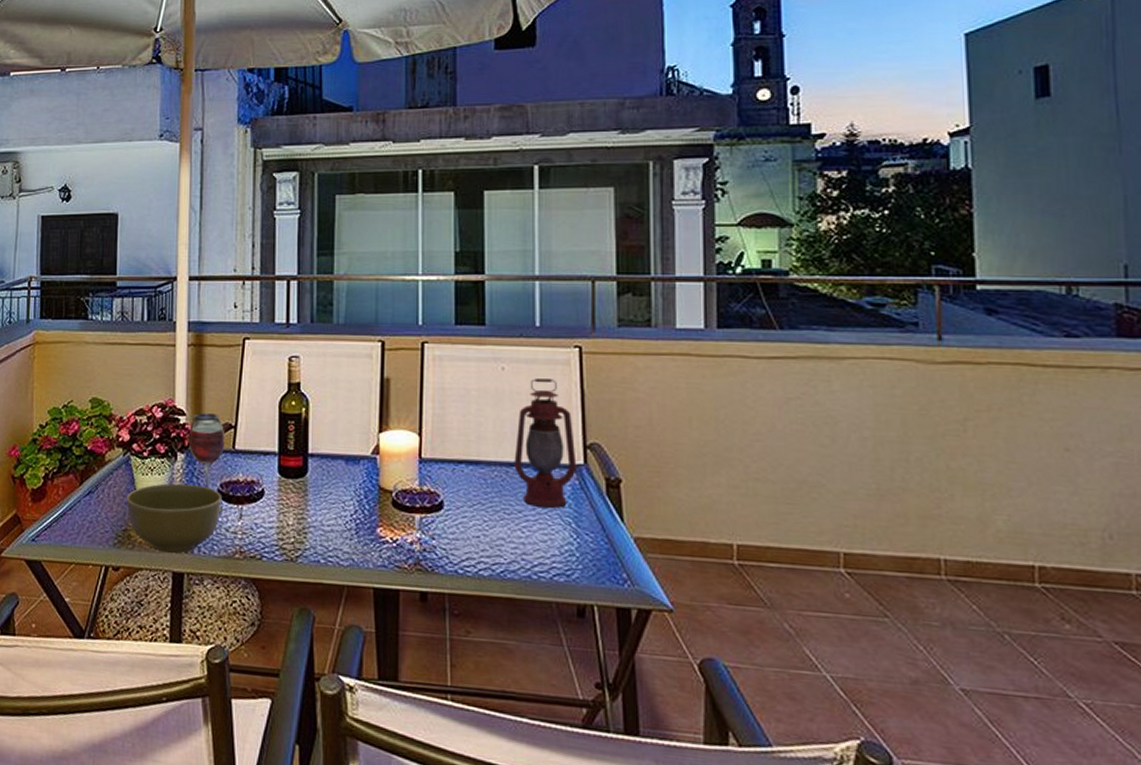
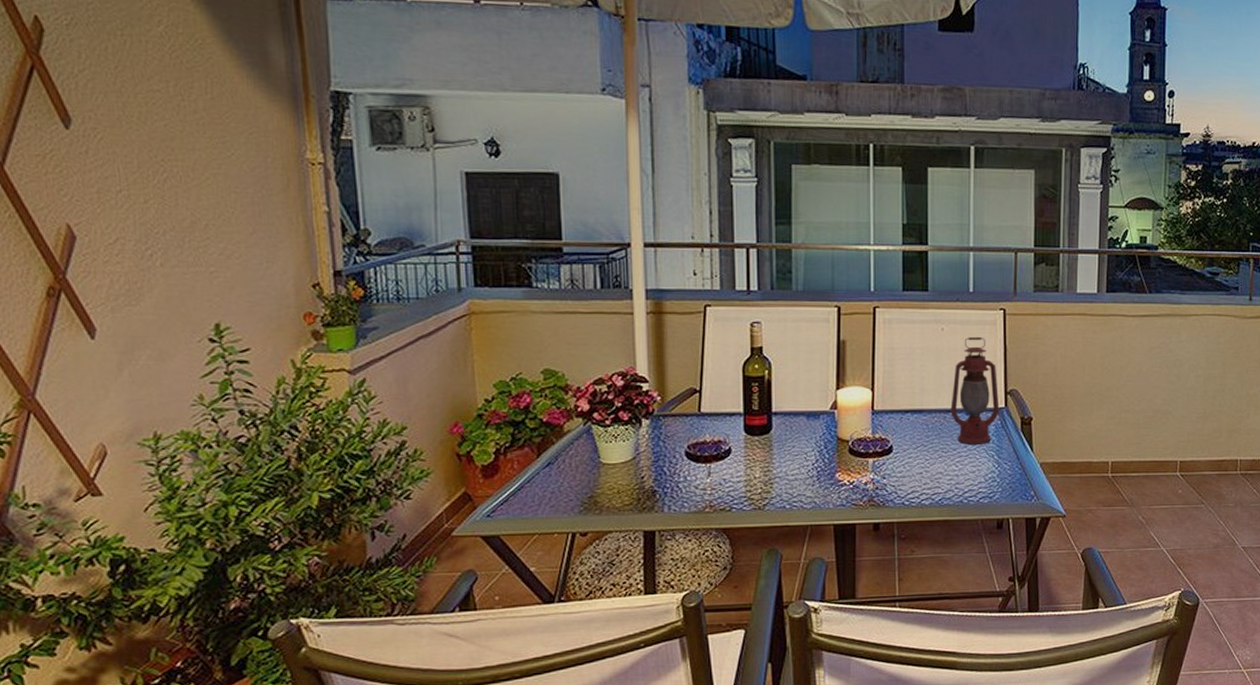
bowl: present [126,483,223,554] -> none [589,448,690,514]
wineglass: present [188,413,226,512] -> none [652,380,692,471]

